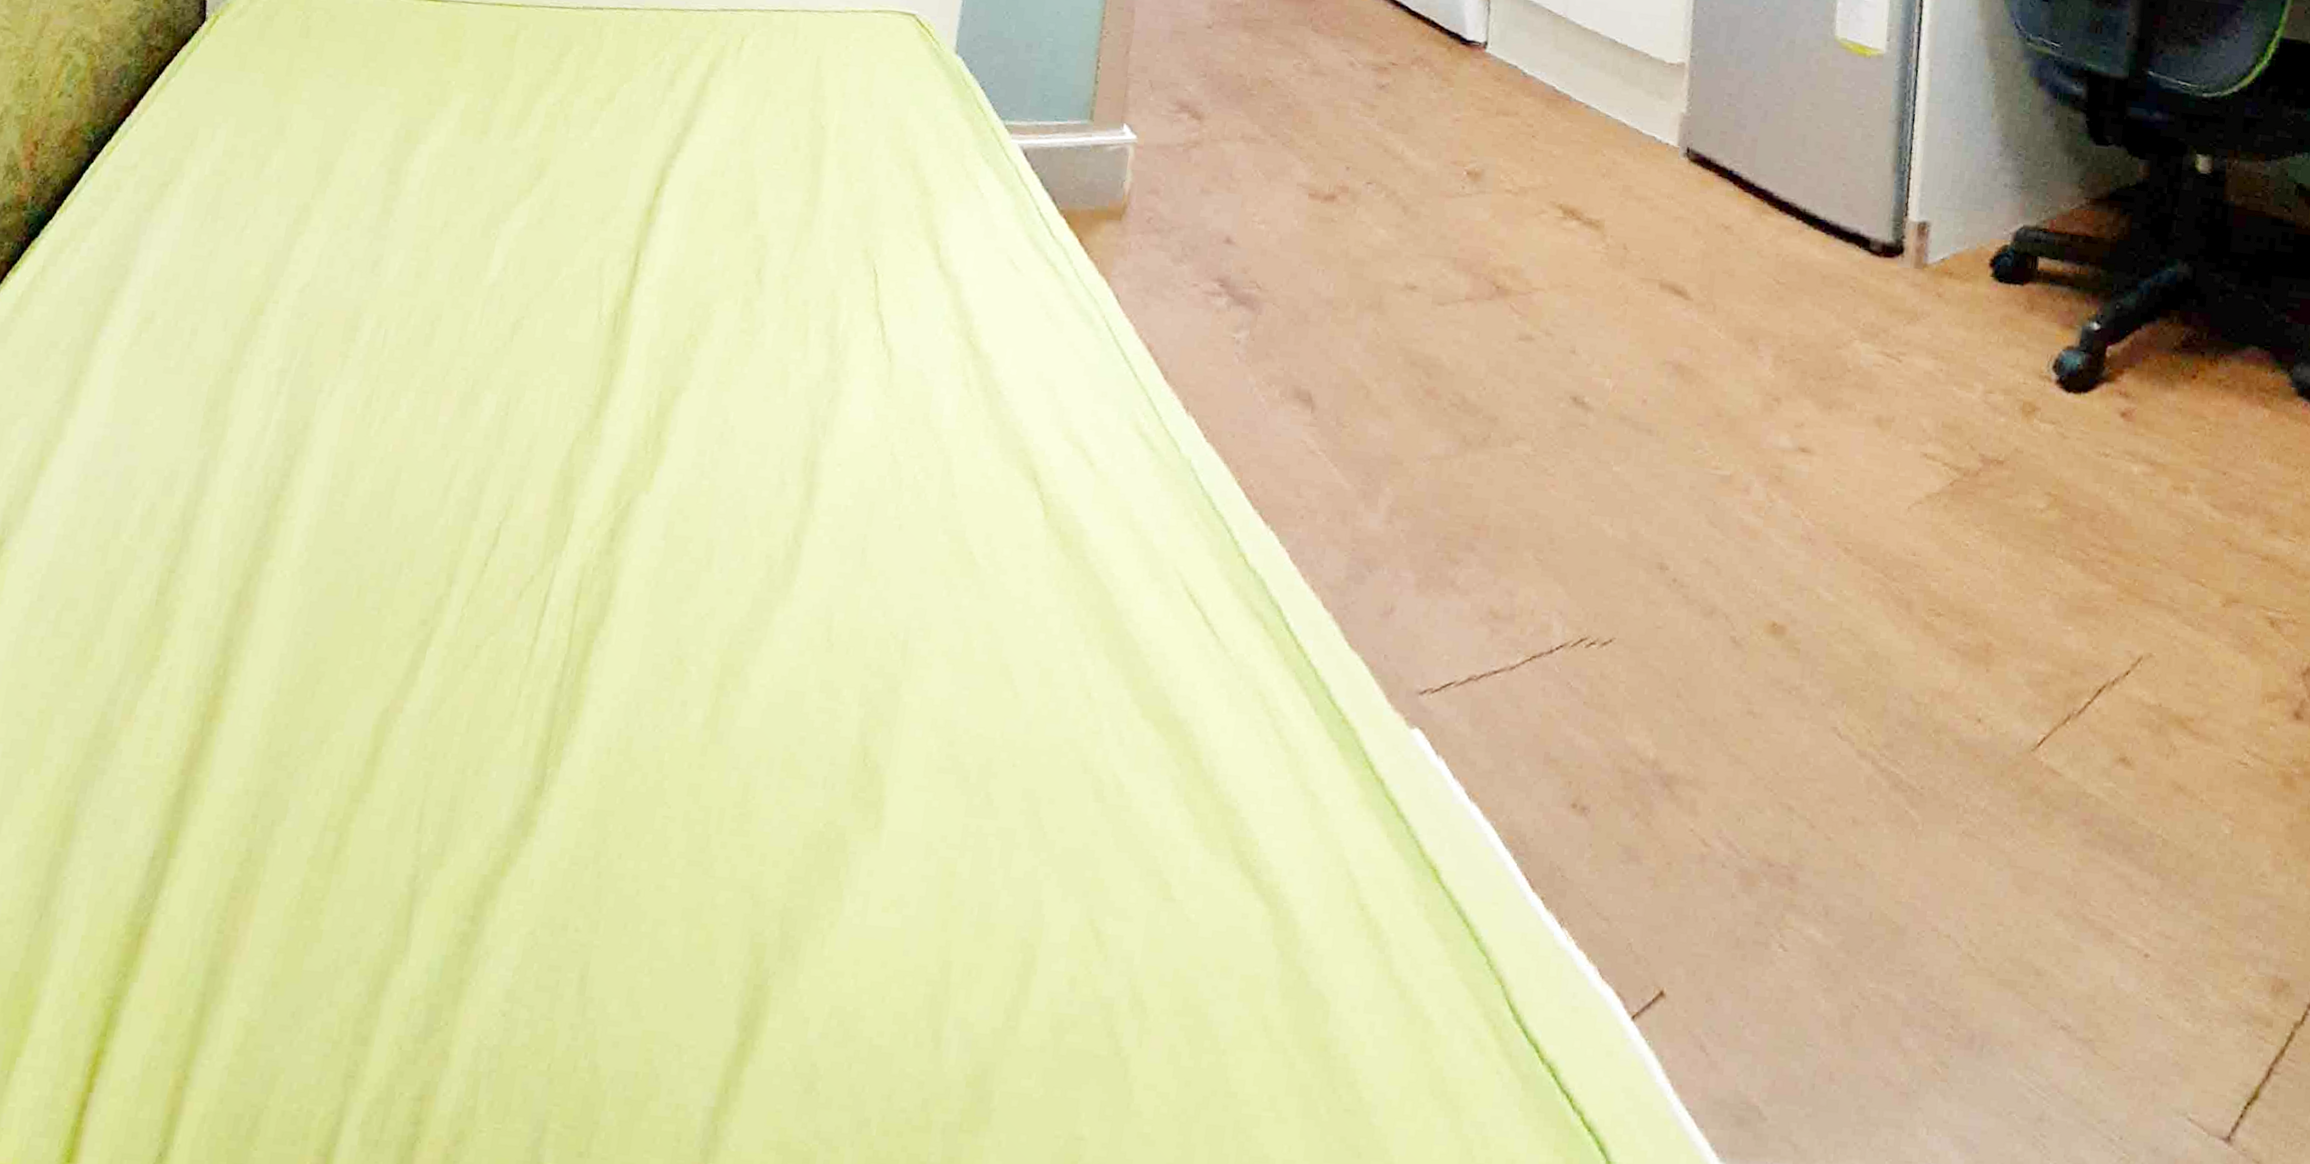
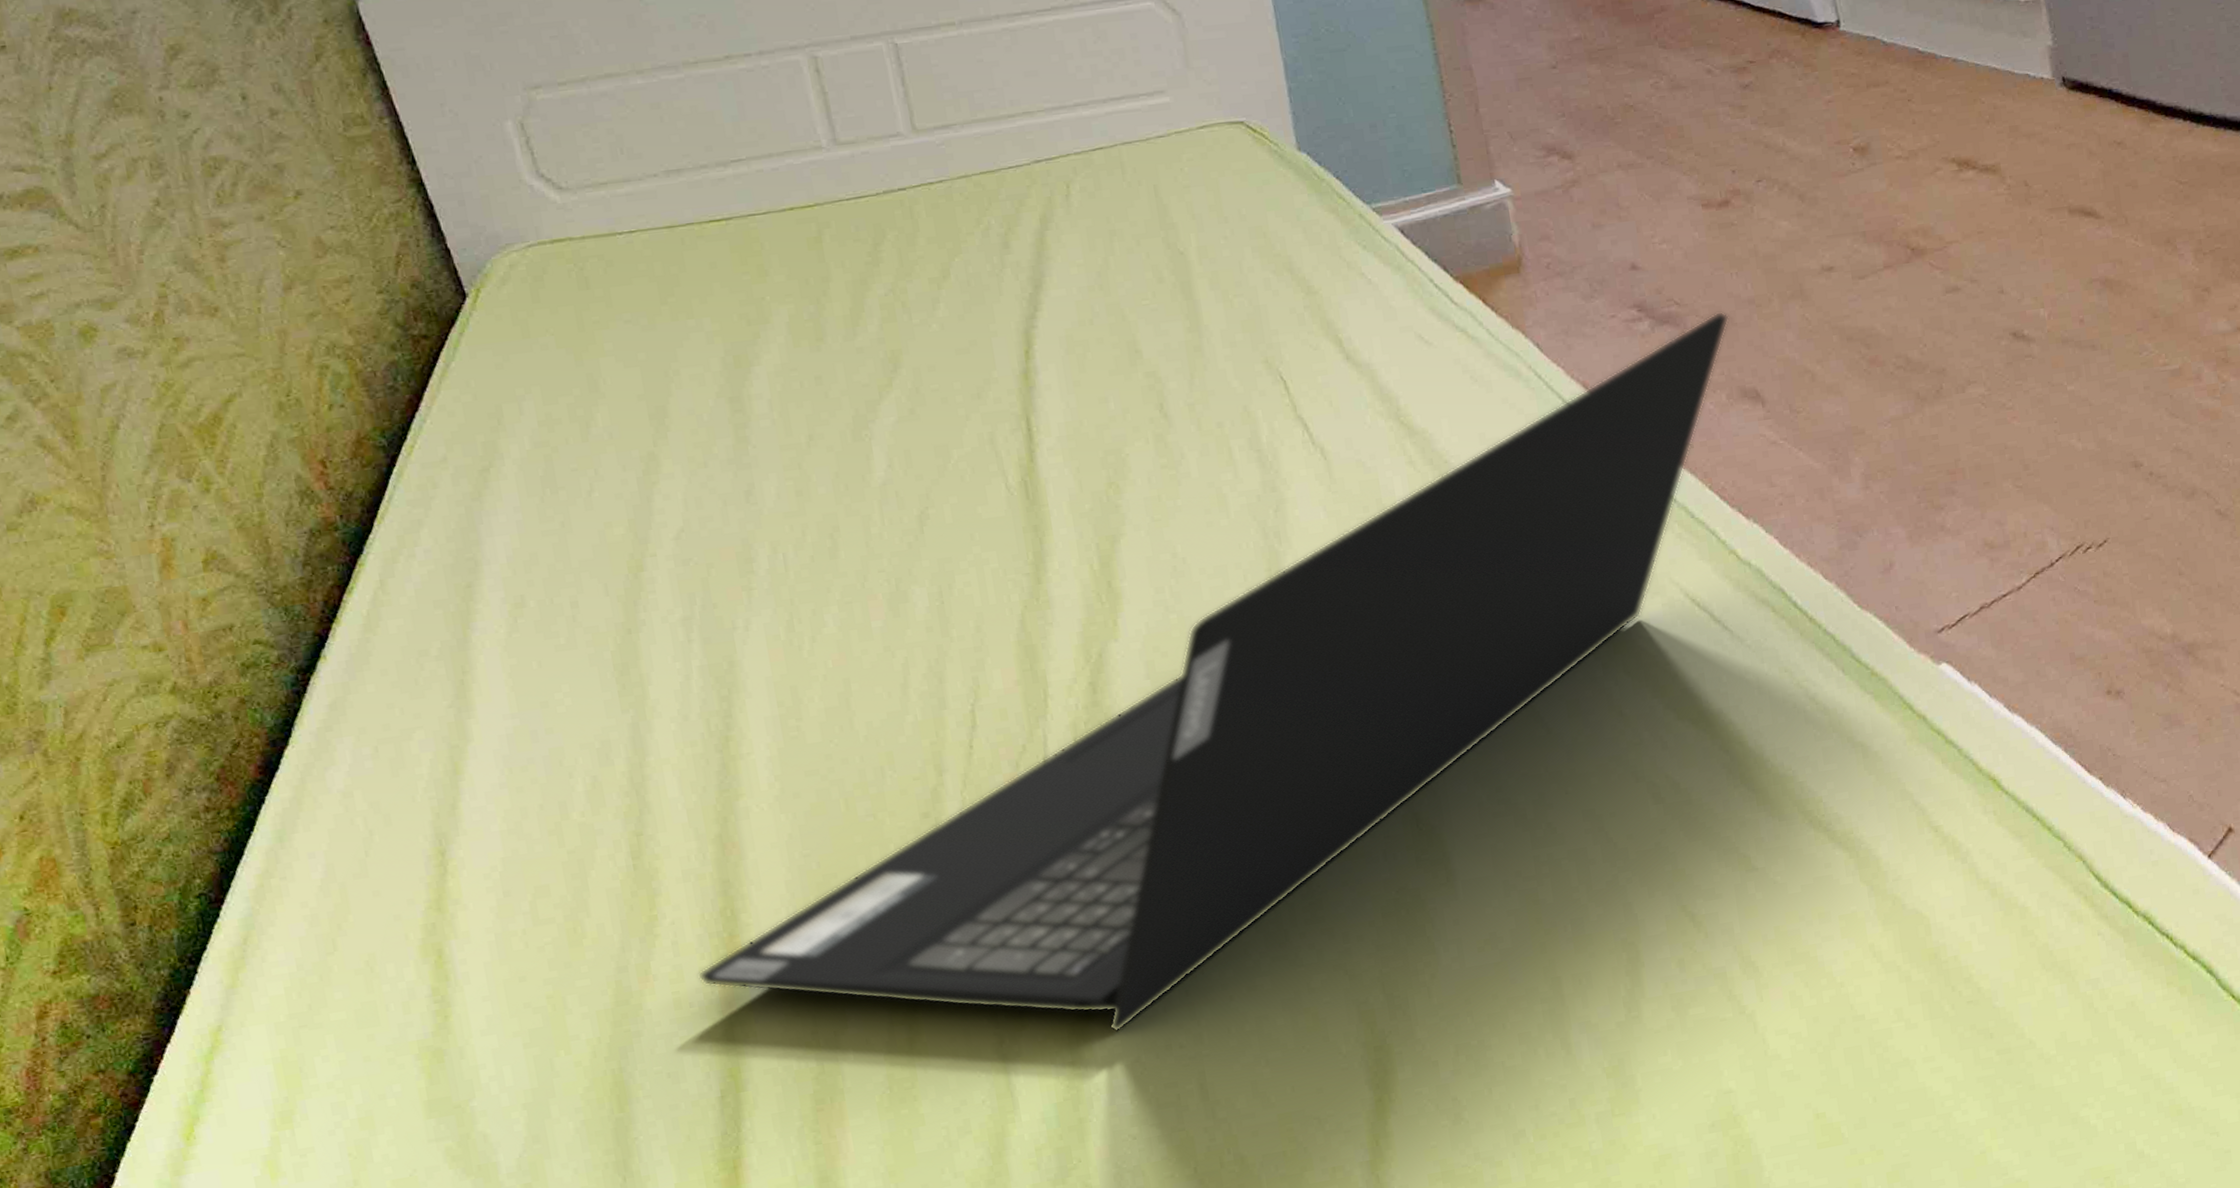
laptop computer: none [172,304,1304,898] -> present [697,311,1730,1033]

